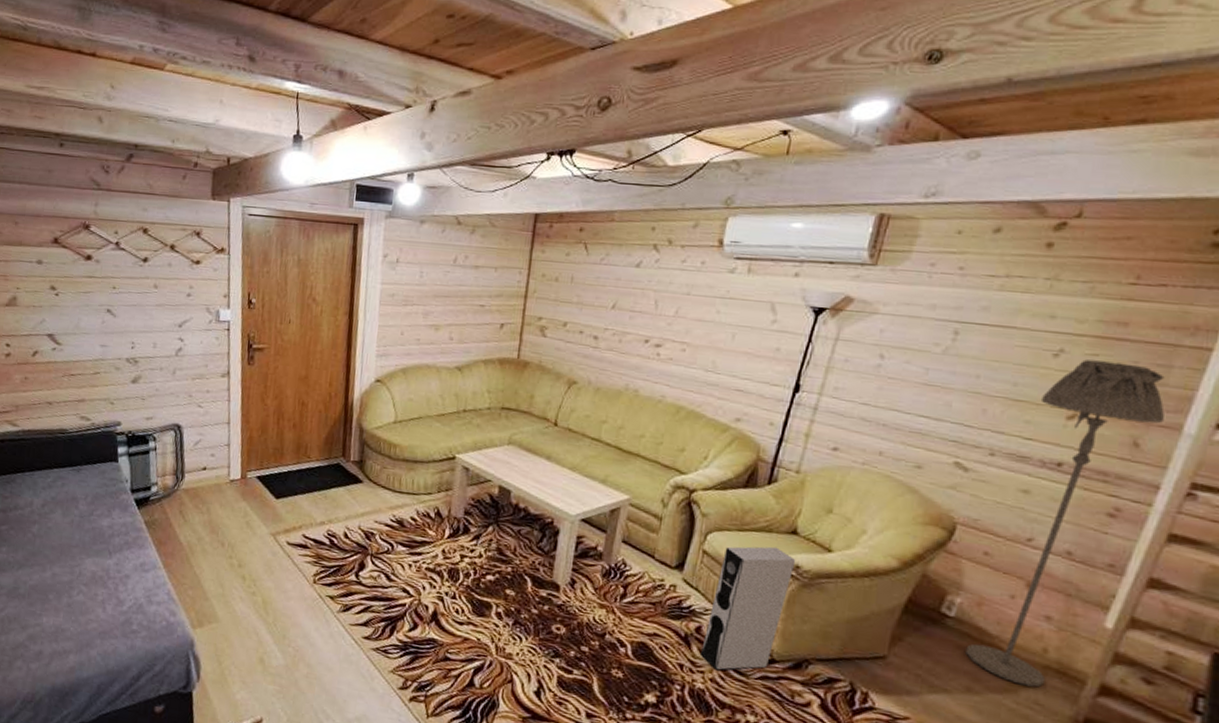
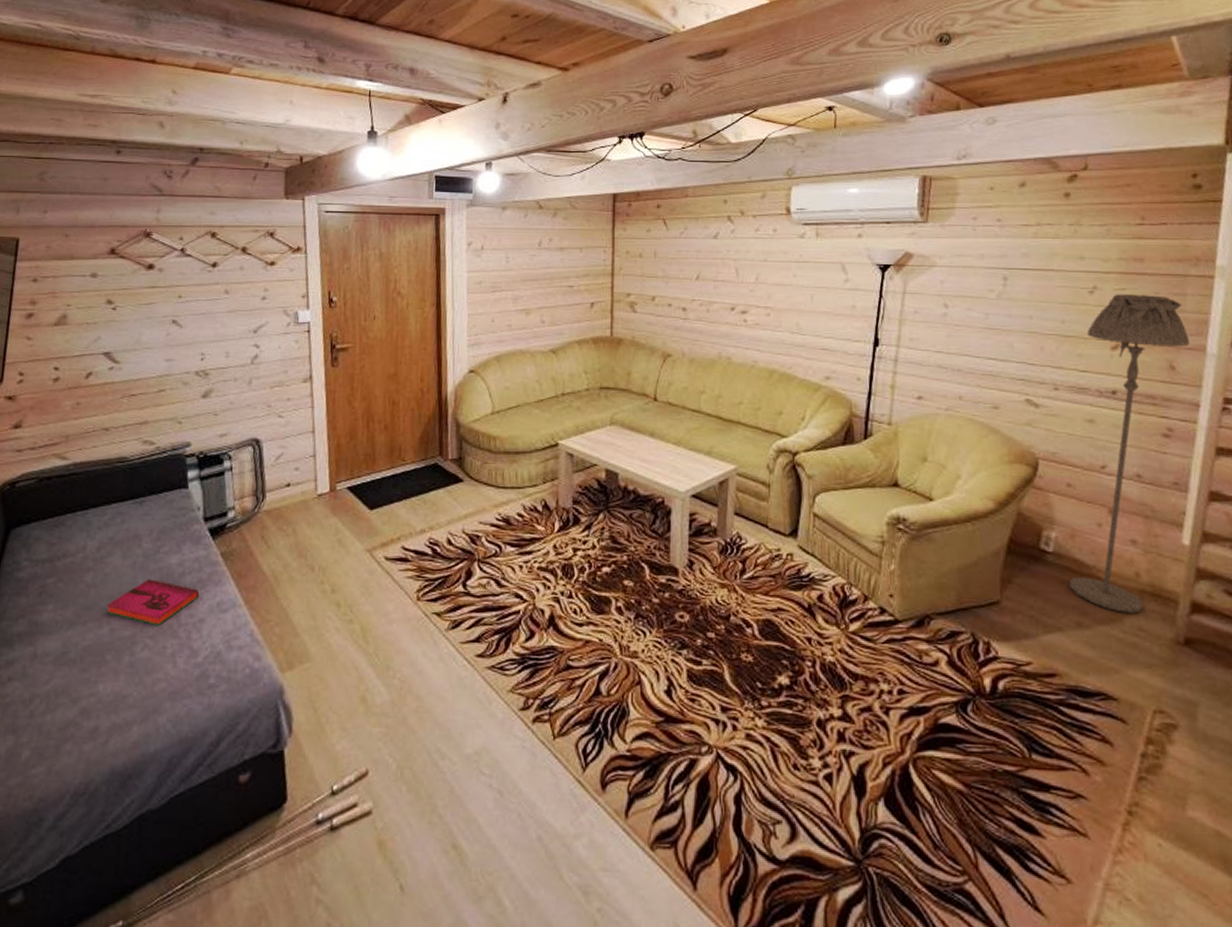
hardback book: none [49,536,125,576] -> present [106,579,199,625]
speaker: present [699,546,796,671] -> none [825,501,902,639]

